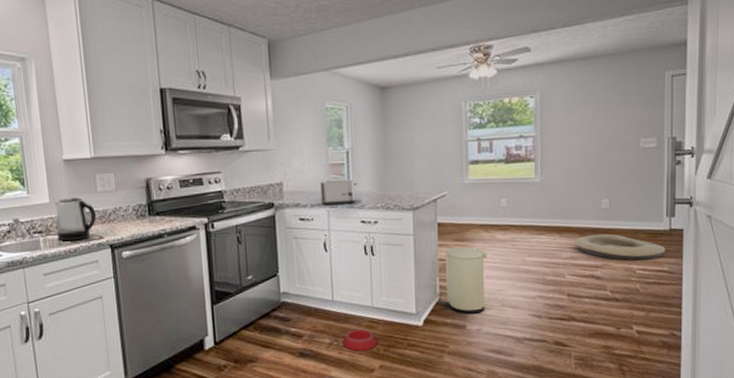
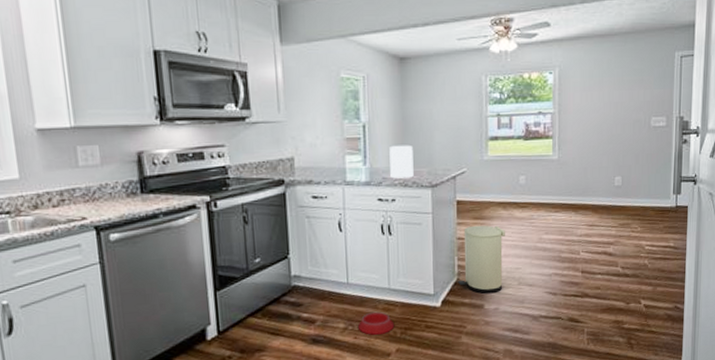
kettle: present [55,197,97,242] -> none [26,173,78,224]
toaster: present [320,178,358,206] -> none [335,154,374,183]
canister: none [371,169,395,202] -> present [389,145,414,179]
dog bed: present [573,233,666,260] -> none [588,211,672,236]

